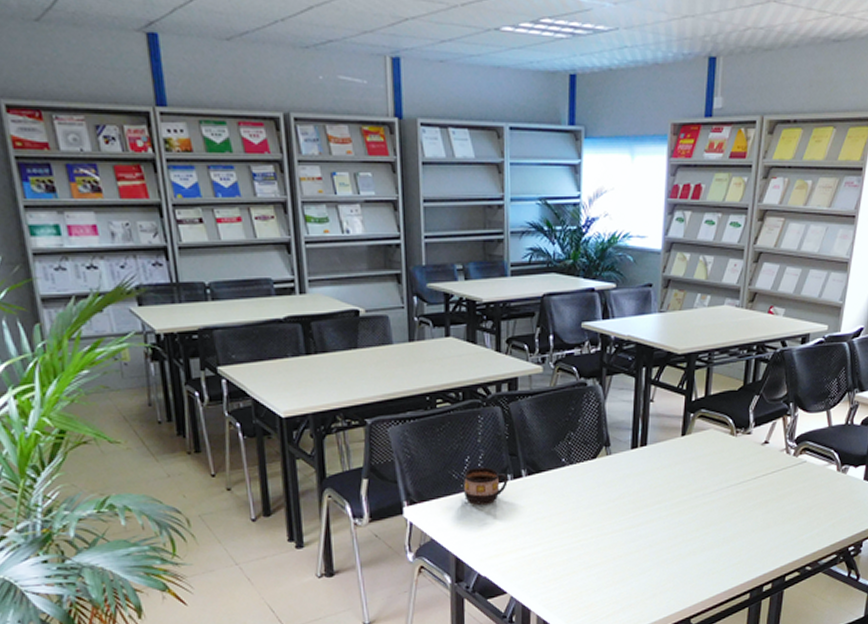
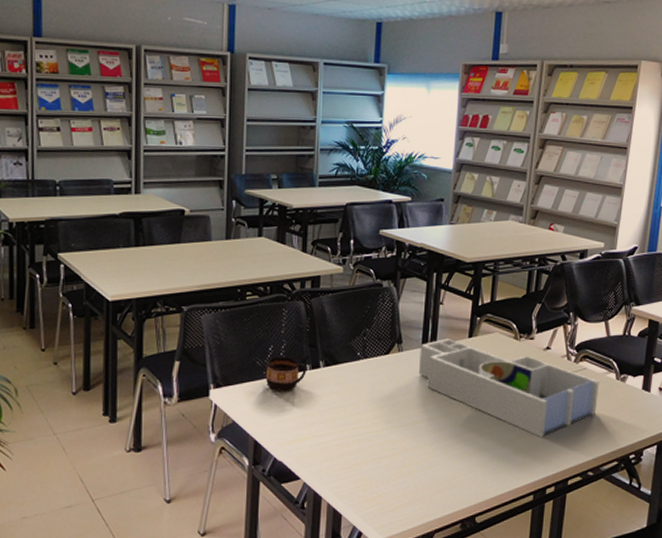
desk organizer: none [628,438,819,535] -> present [418,339,599,437]

